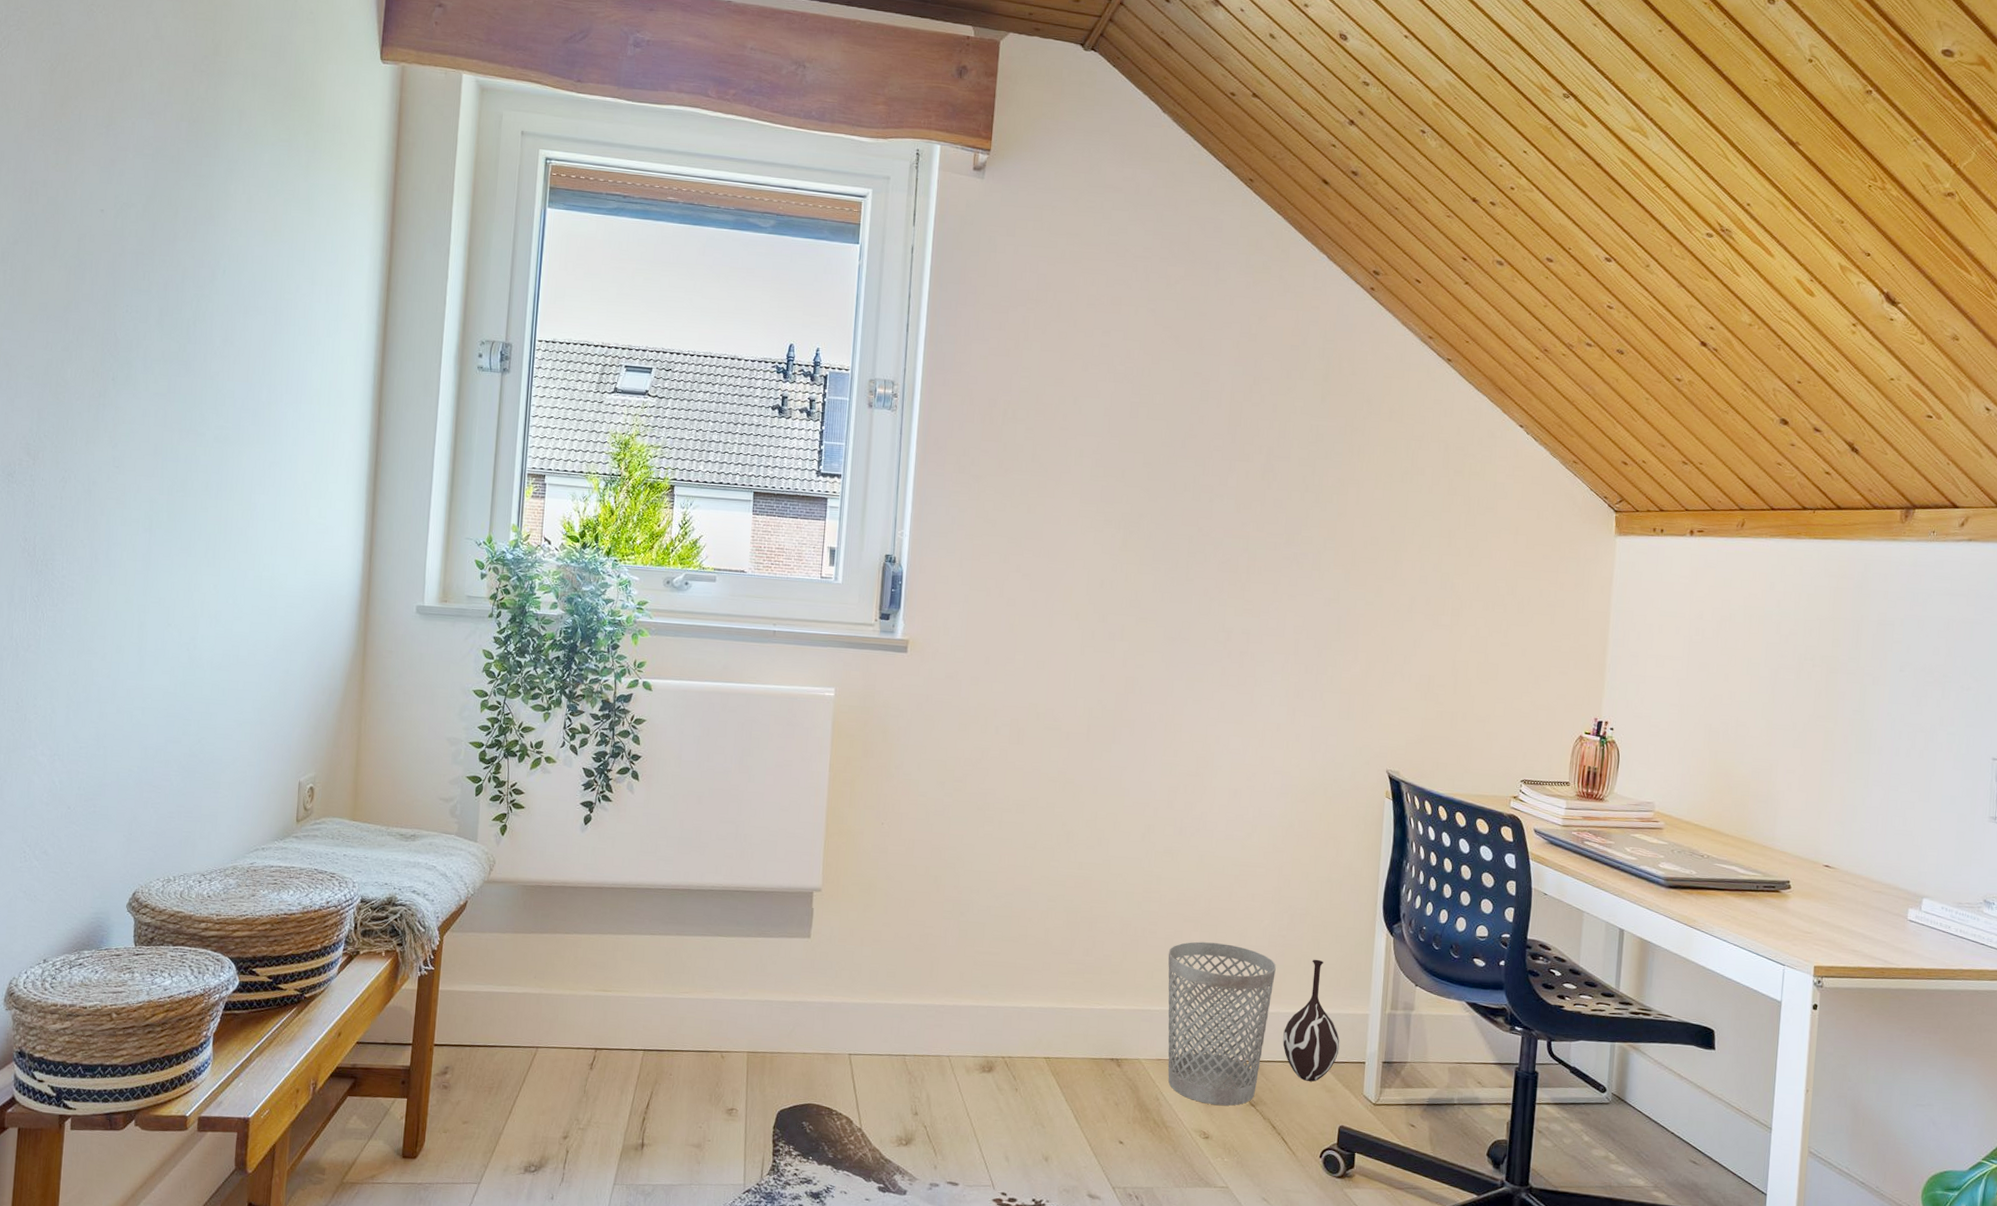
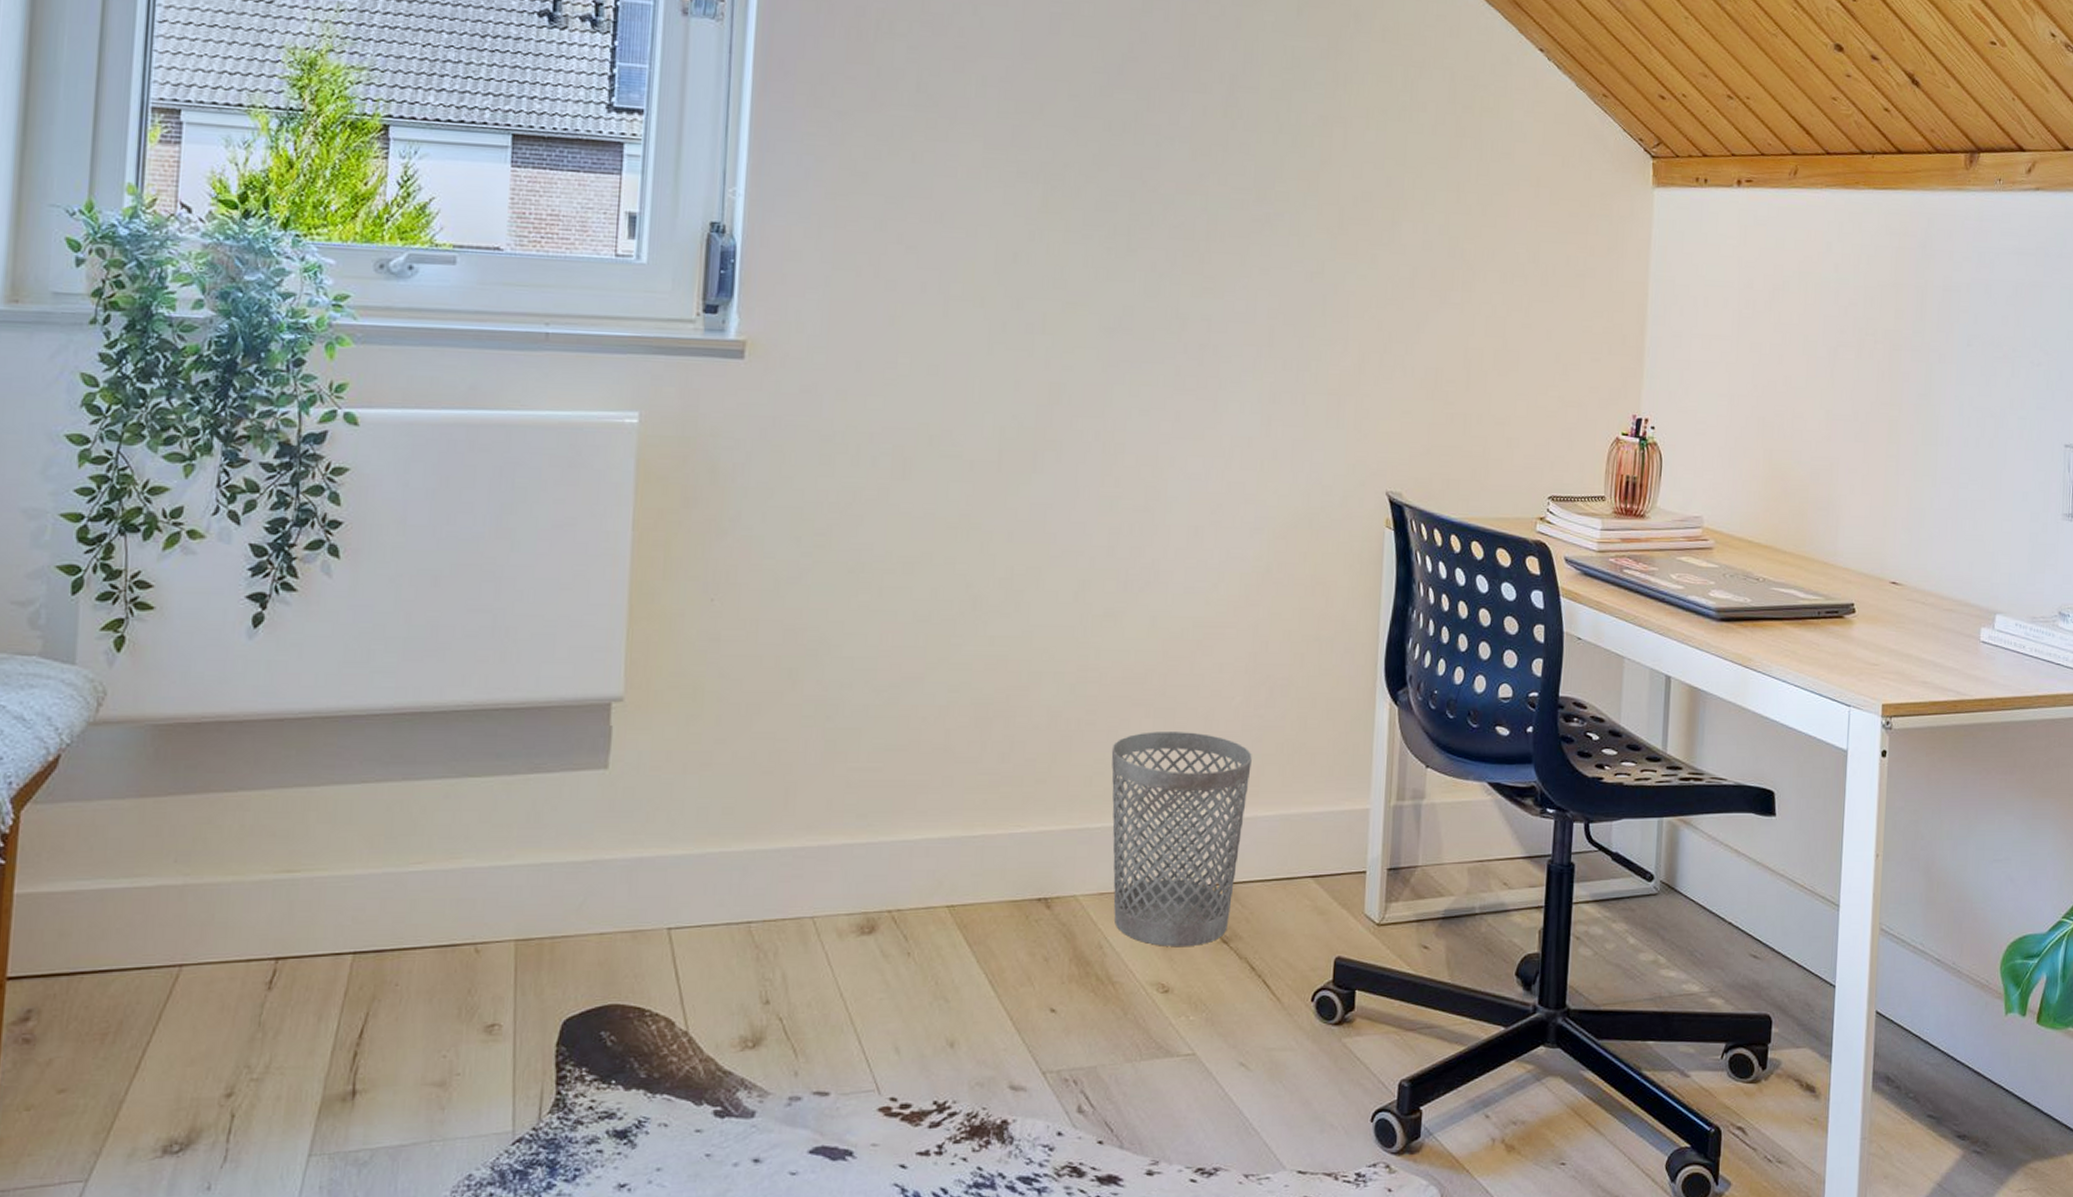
vase: present [1283,959,1340,1082] -> none [1262,743,1335,903]

